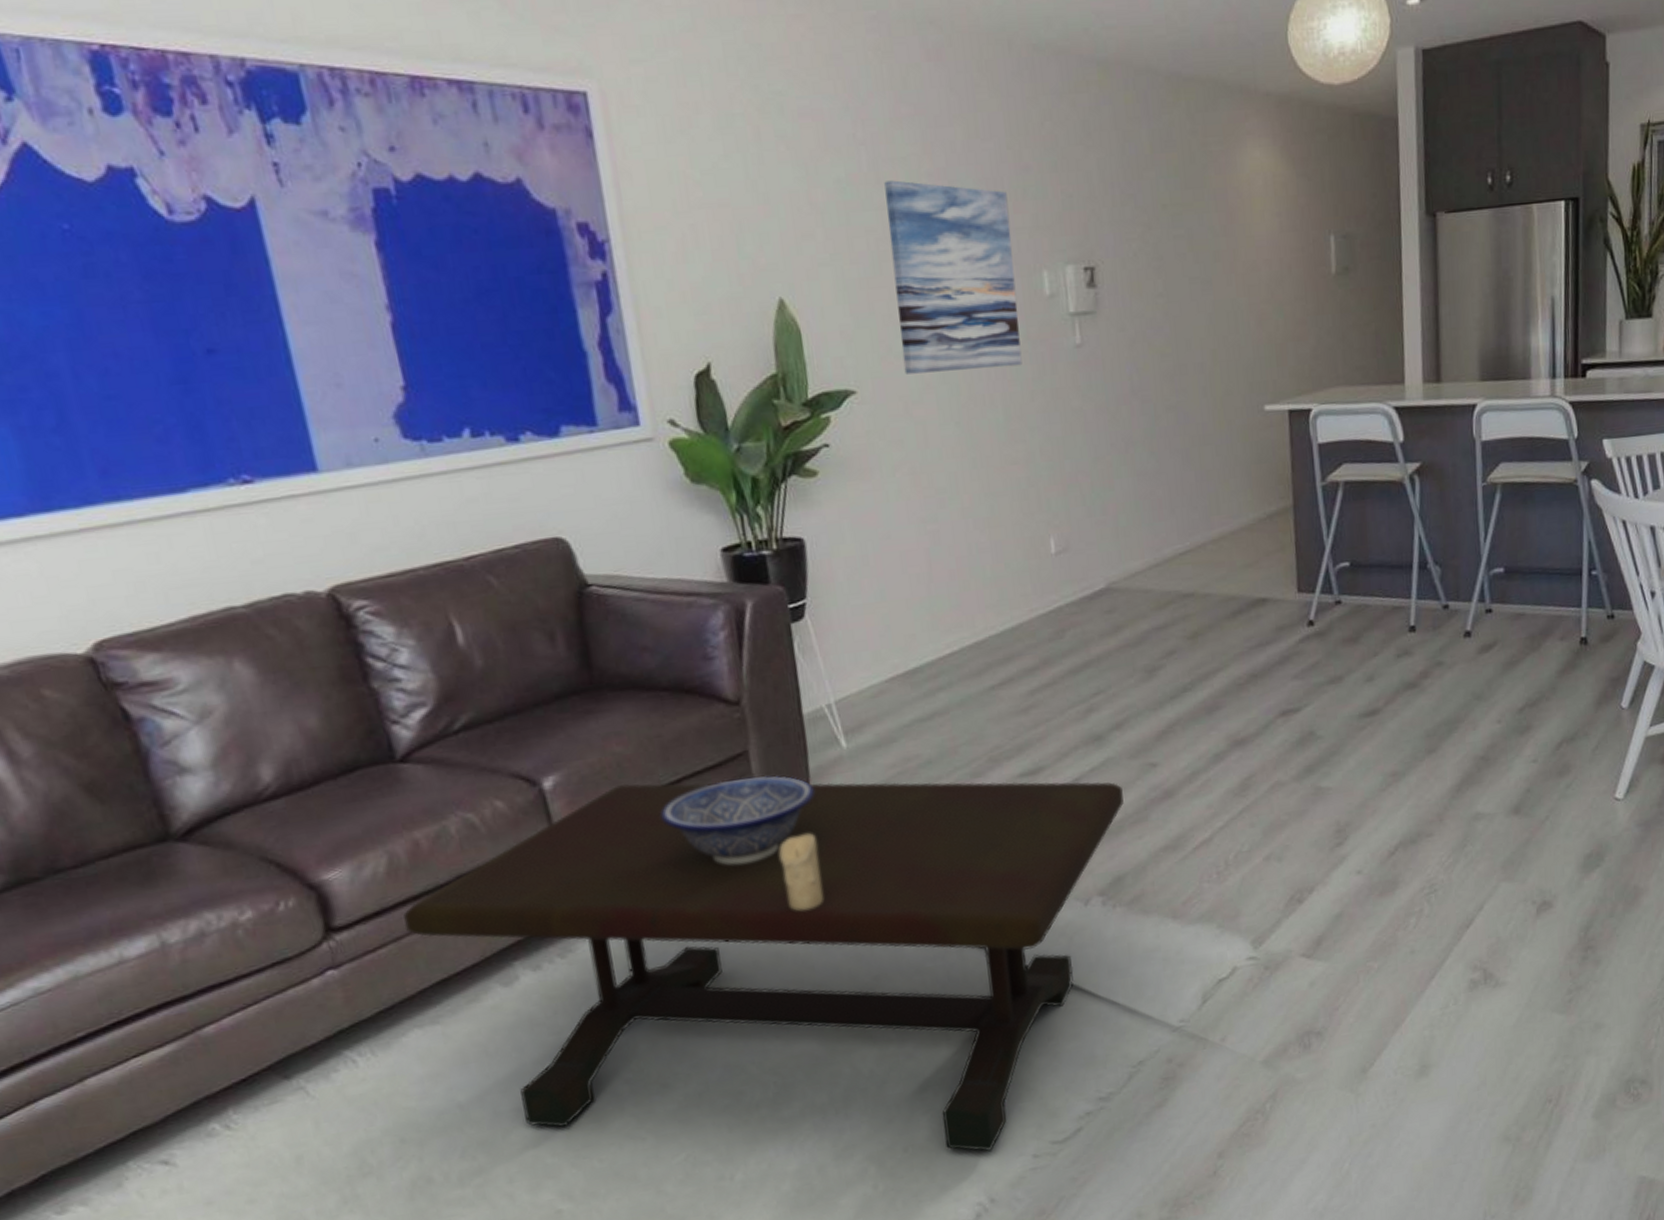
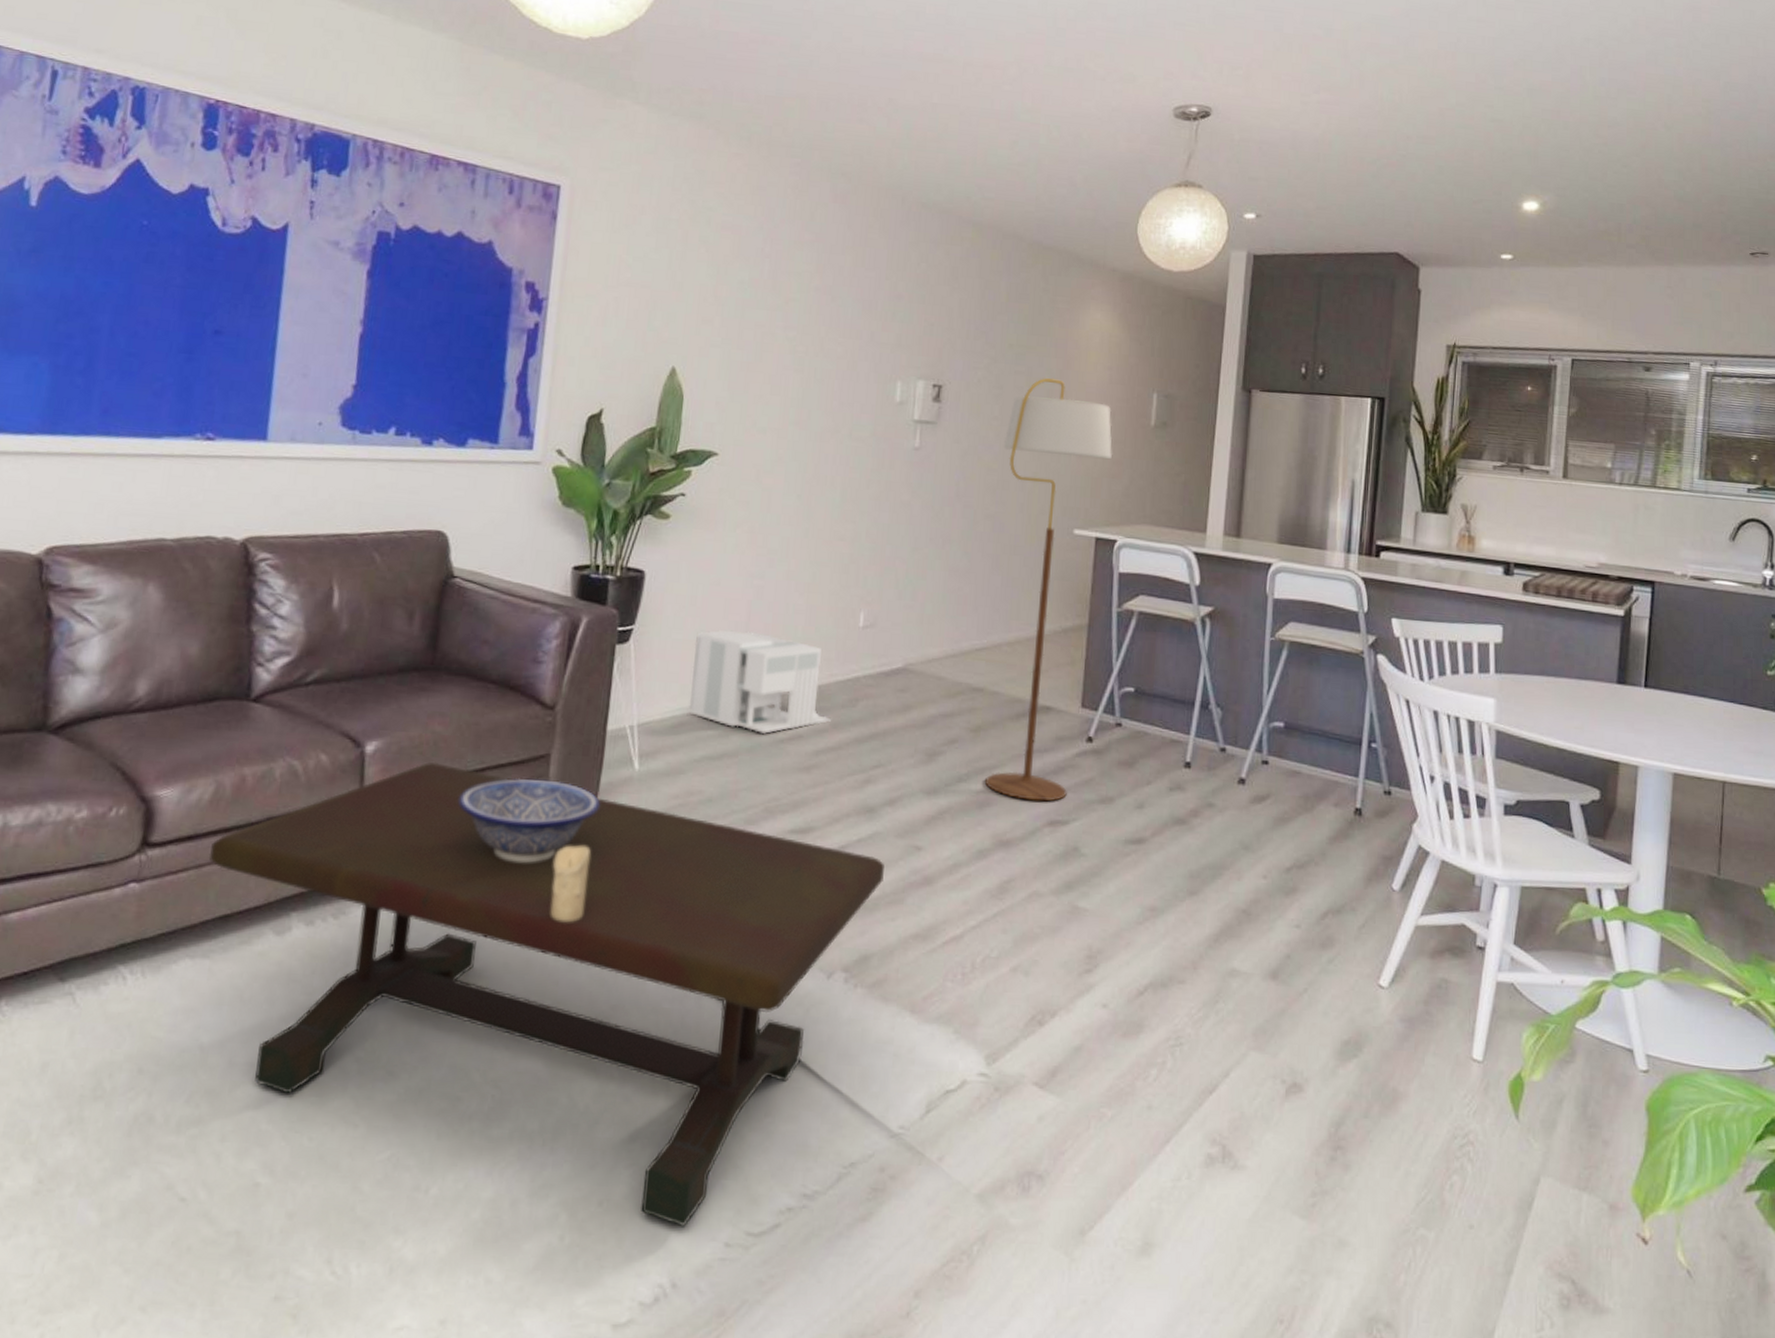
architectural model: none [877,580,1040,685] -> present [688,628,831,734]
wall art: present [884,180,1022,375] -> none [763,288,879,457]
floor lamp: none [1174,236,1295,696] -> present [984,377,1113,802]

